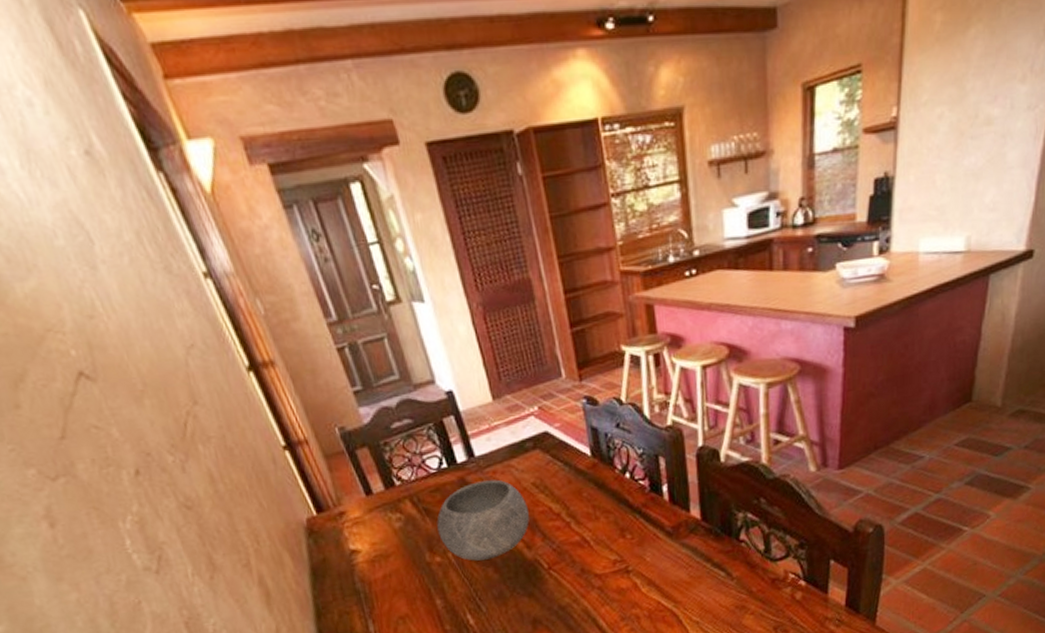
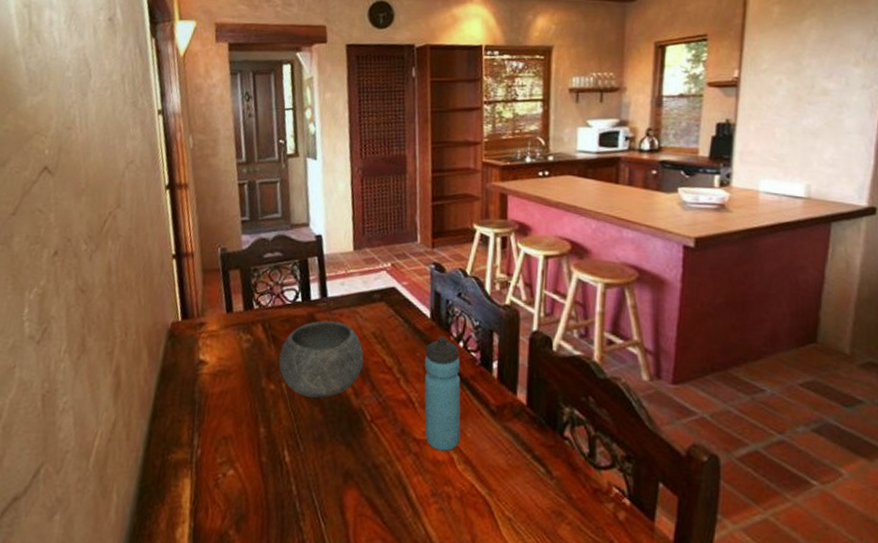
water bottle: none [592,471,641,580] -> present [424,336,461,451]

